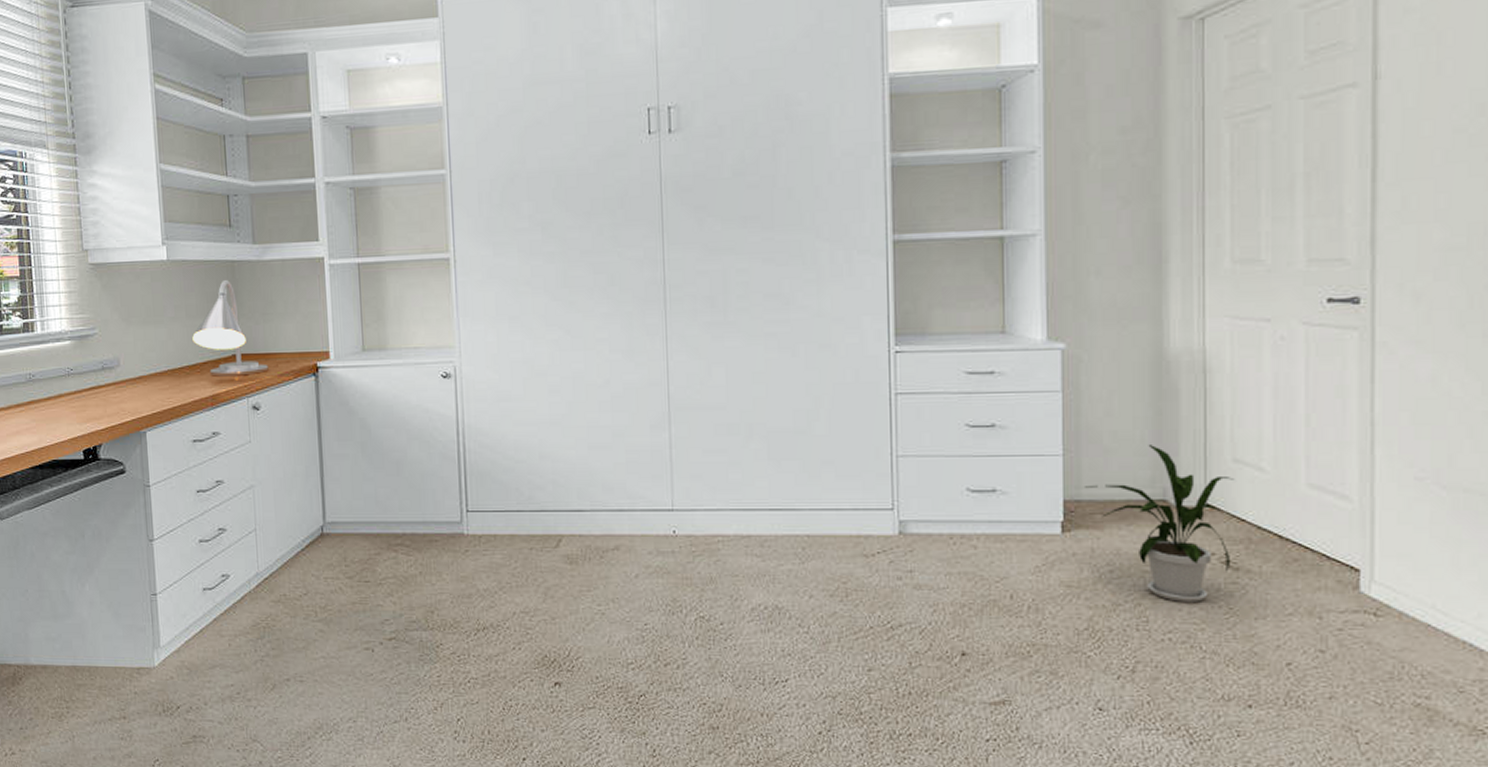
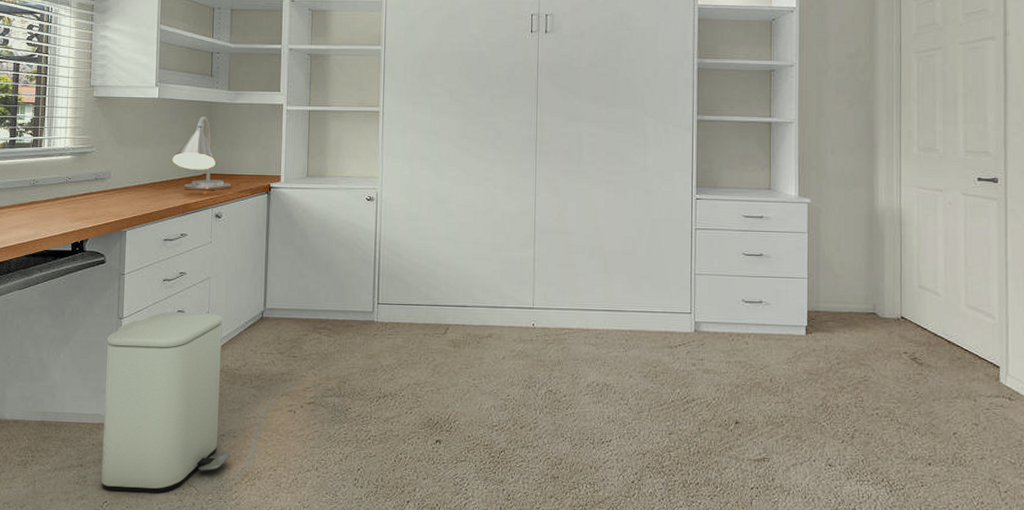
pedal bin: none [137,530,300,750] -> present [101,311,231,494]
house plant: present [1085,443,1235,602] -> none [822,272,920,387]

